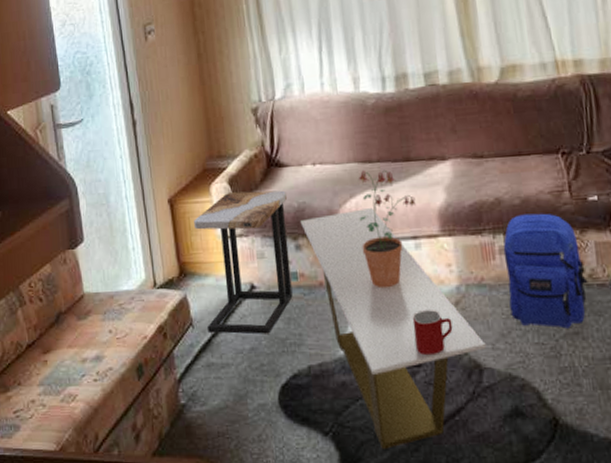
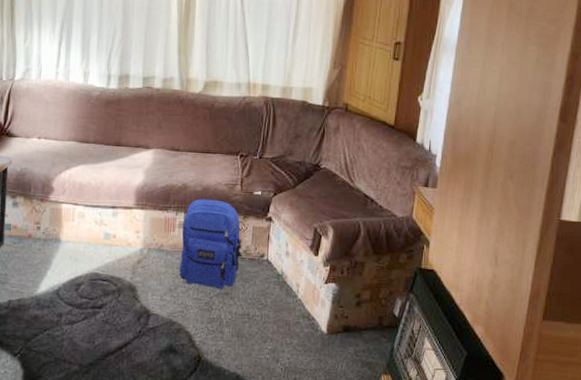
coffee table: present [300,208,486,450] -> none [20,179,156,371]
potted plant: present [358,169,416,289] -> none [69,148,119,245]
mug: present [412,310,453,356] -> none [99,265,132,301]

